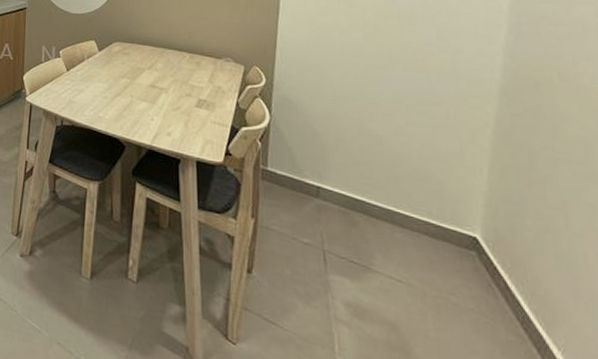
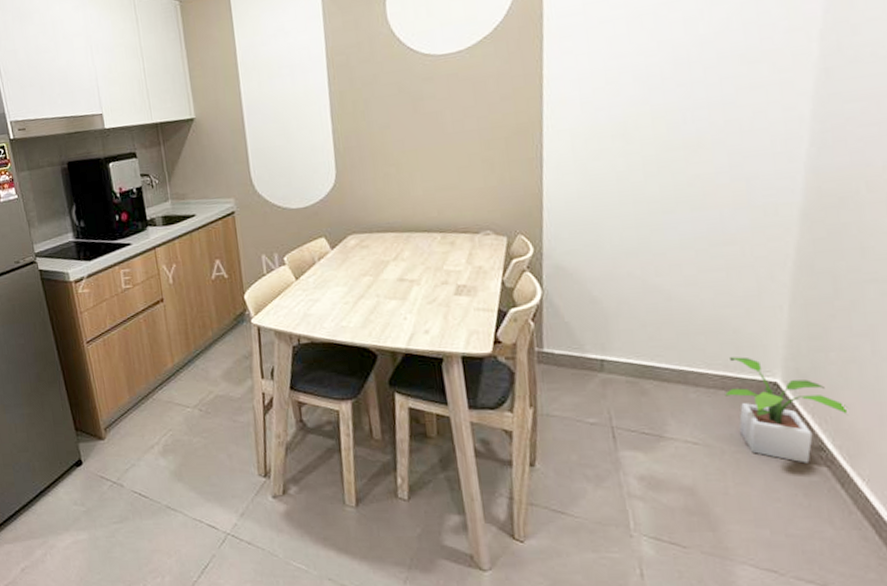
potted plant: none [428,206,544,322] -> present [725,356,849,464]

